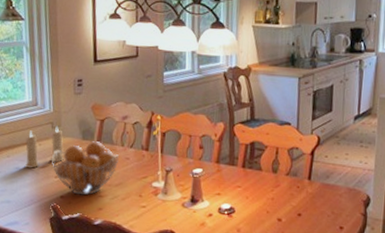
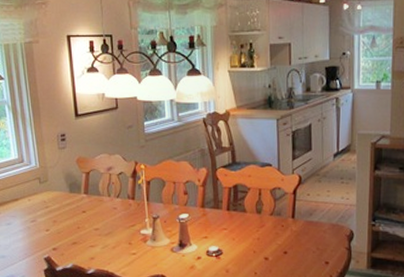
candle: present [24,125,64,168] -> none [15,180,54,223]
fruit basket: present [51,141,119,195] -> none [41,193,106,246]

